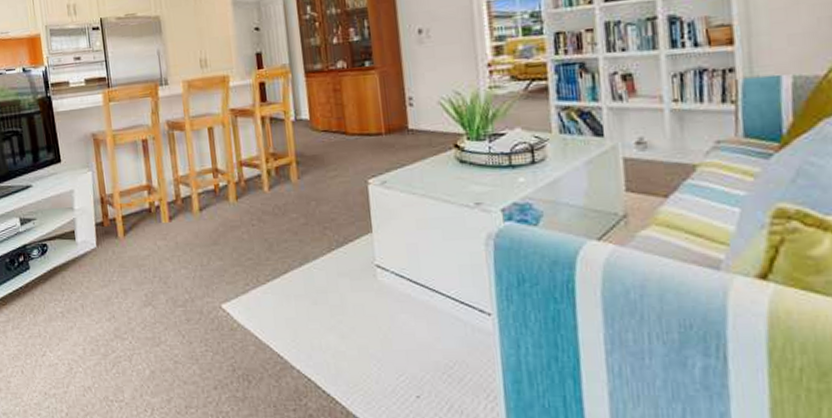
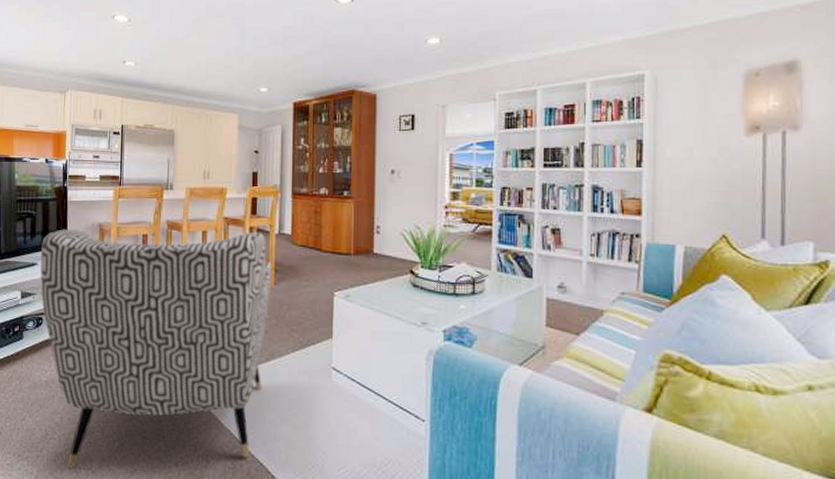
armchair: none [33,121,299,402] -> present [40,229,272,469]

